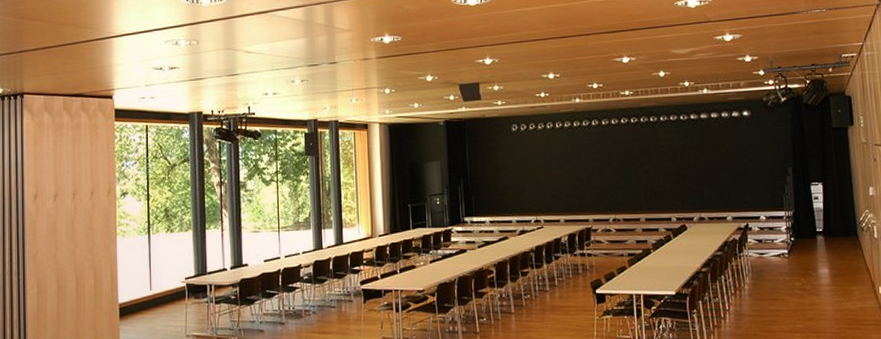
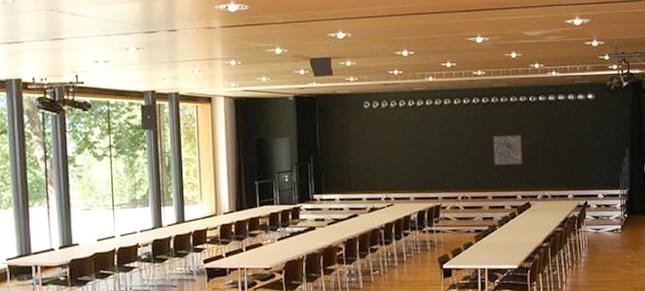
wall art: none [644,155,676,187] -> present [493,135,523,166]

